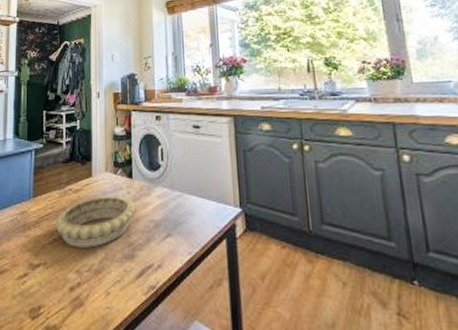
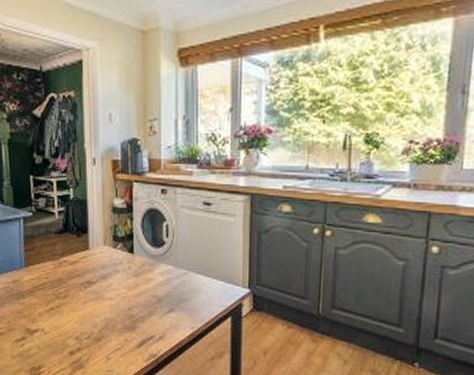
decorative bowl: present [55,196,135,248] -> none [51,269,136,318]

